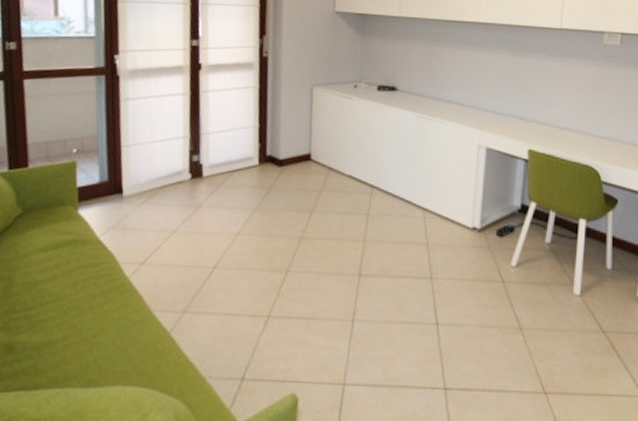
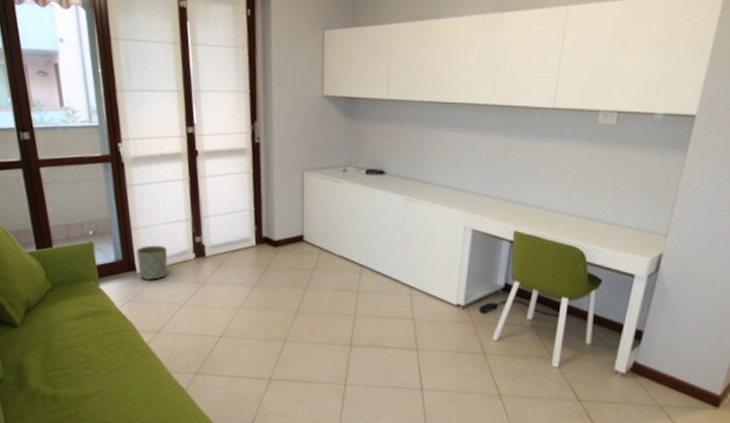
planter: none [124,164,160,204] -> present [136,245,168,280]

